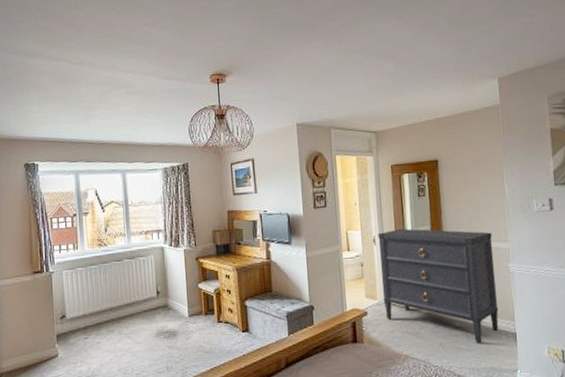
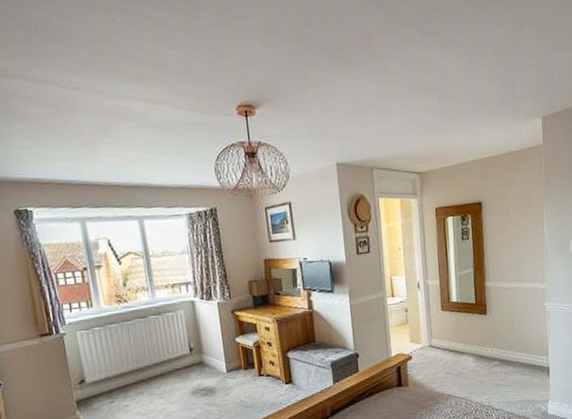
dresser: present [378,228,499,345] -> none [422,272,535,380]

